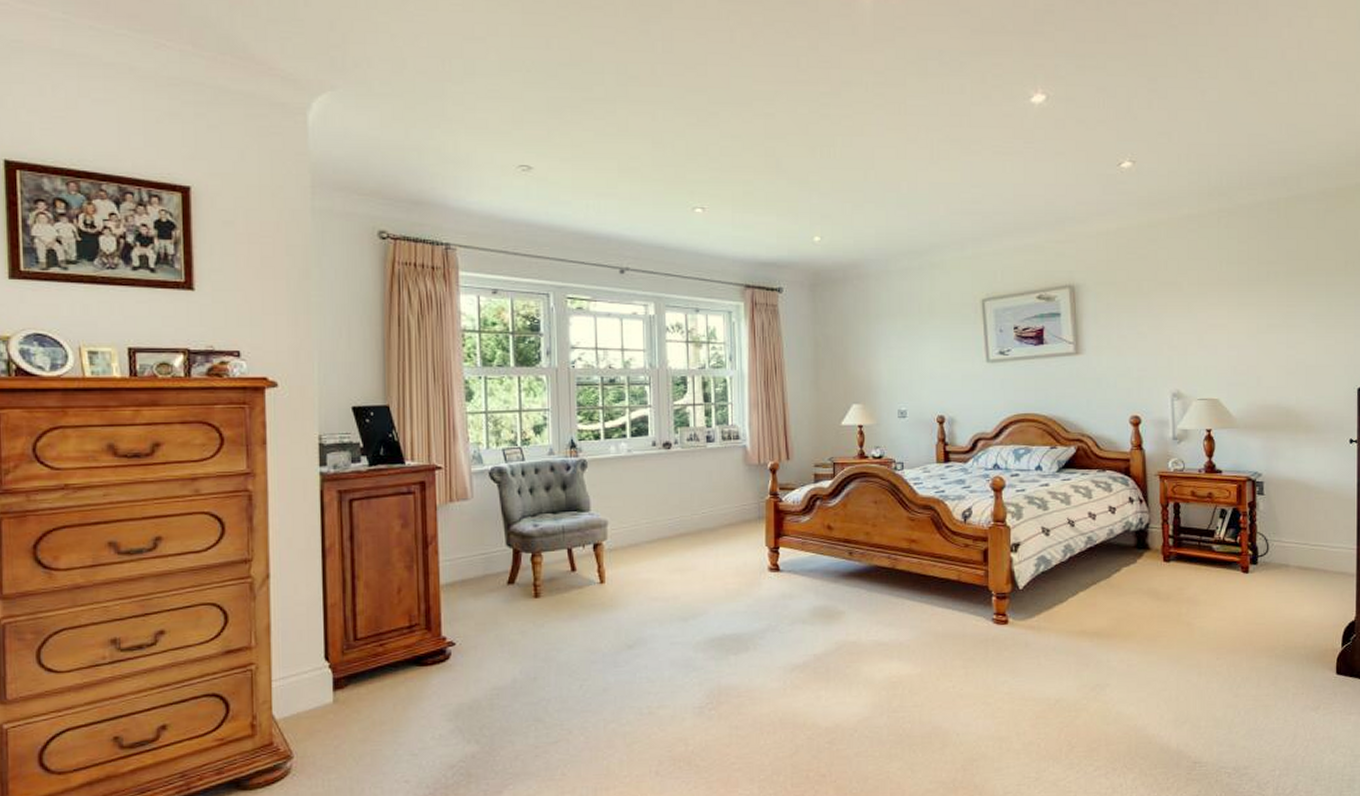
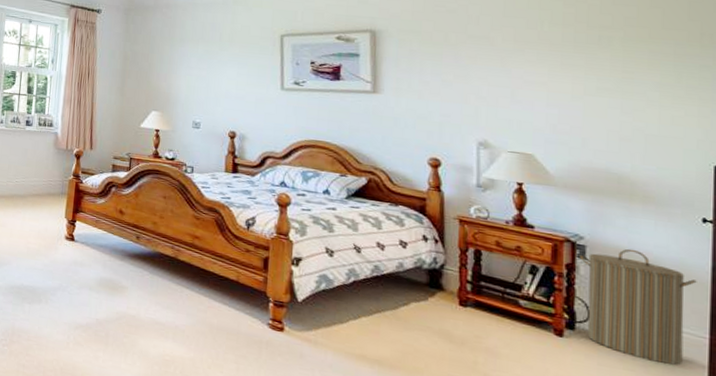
laundry hamper: none [1259,478,1347,579] -> present [579,248,697,365]

